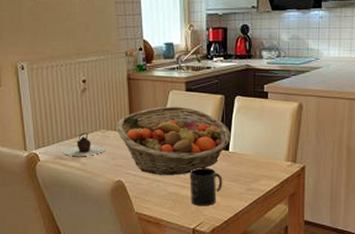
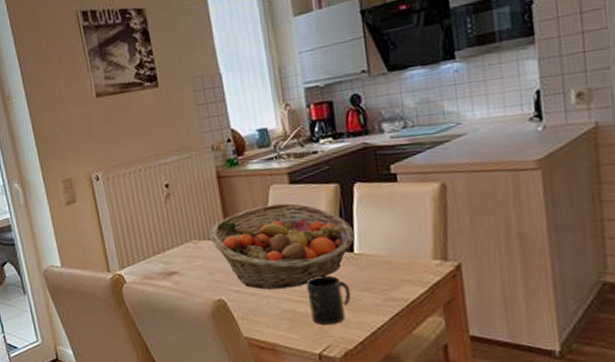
teapot: present [64,132,106,156] -> none [152,245,200,274]

